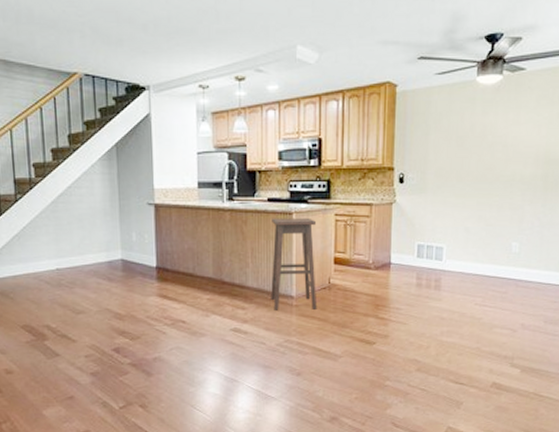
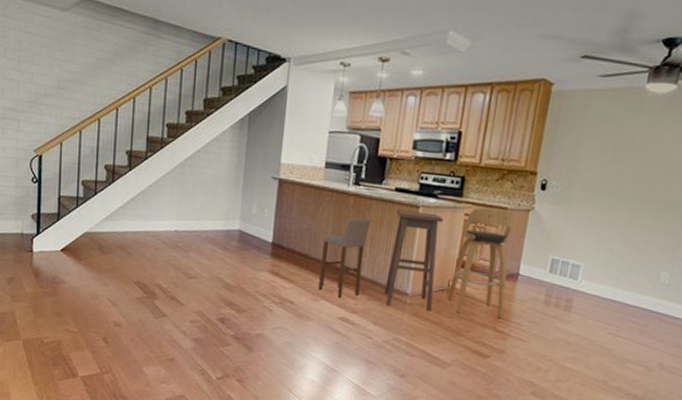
bar stool: none [205,231,249,311] -> present [318,218,371,299]
bar stool: none [330,205,383,308] -> present [447,207,515,319]

